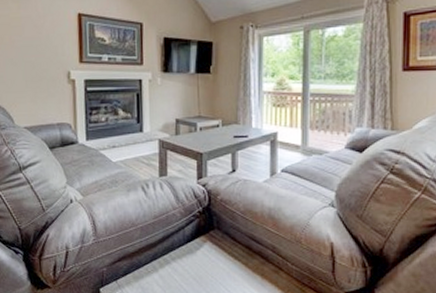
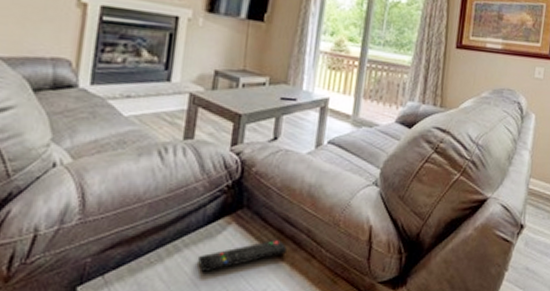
remote control: none [184,254,256,281] -> present [198,239,287,273]

